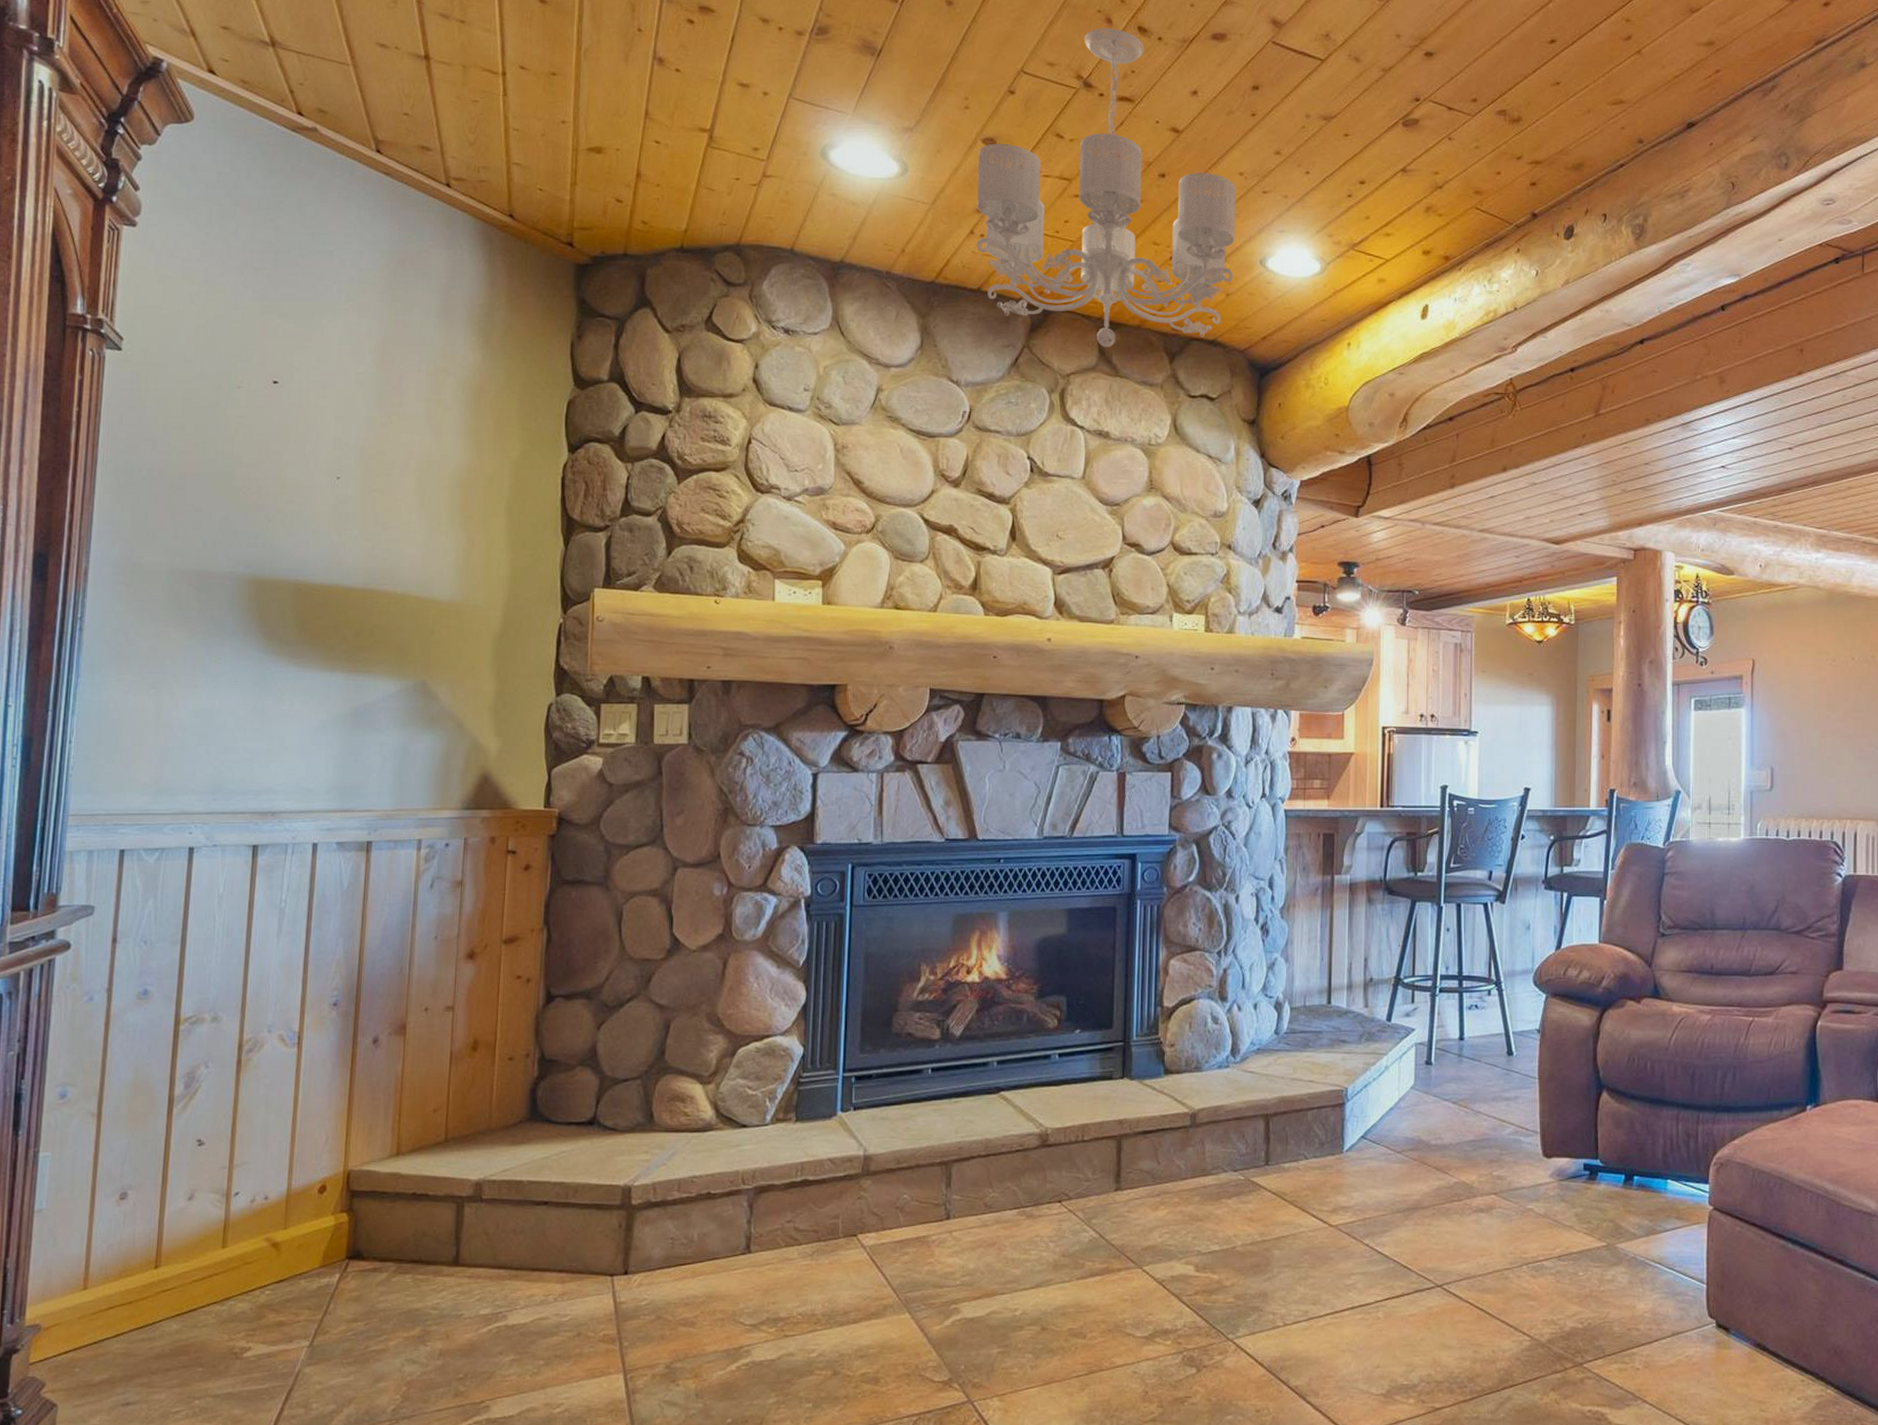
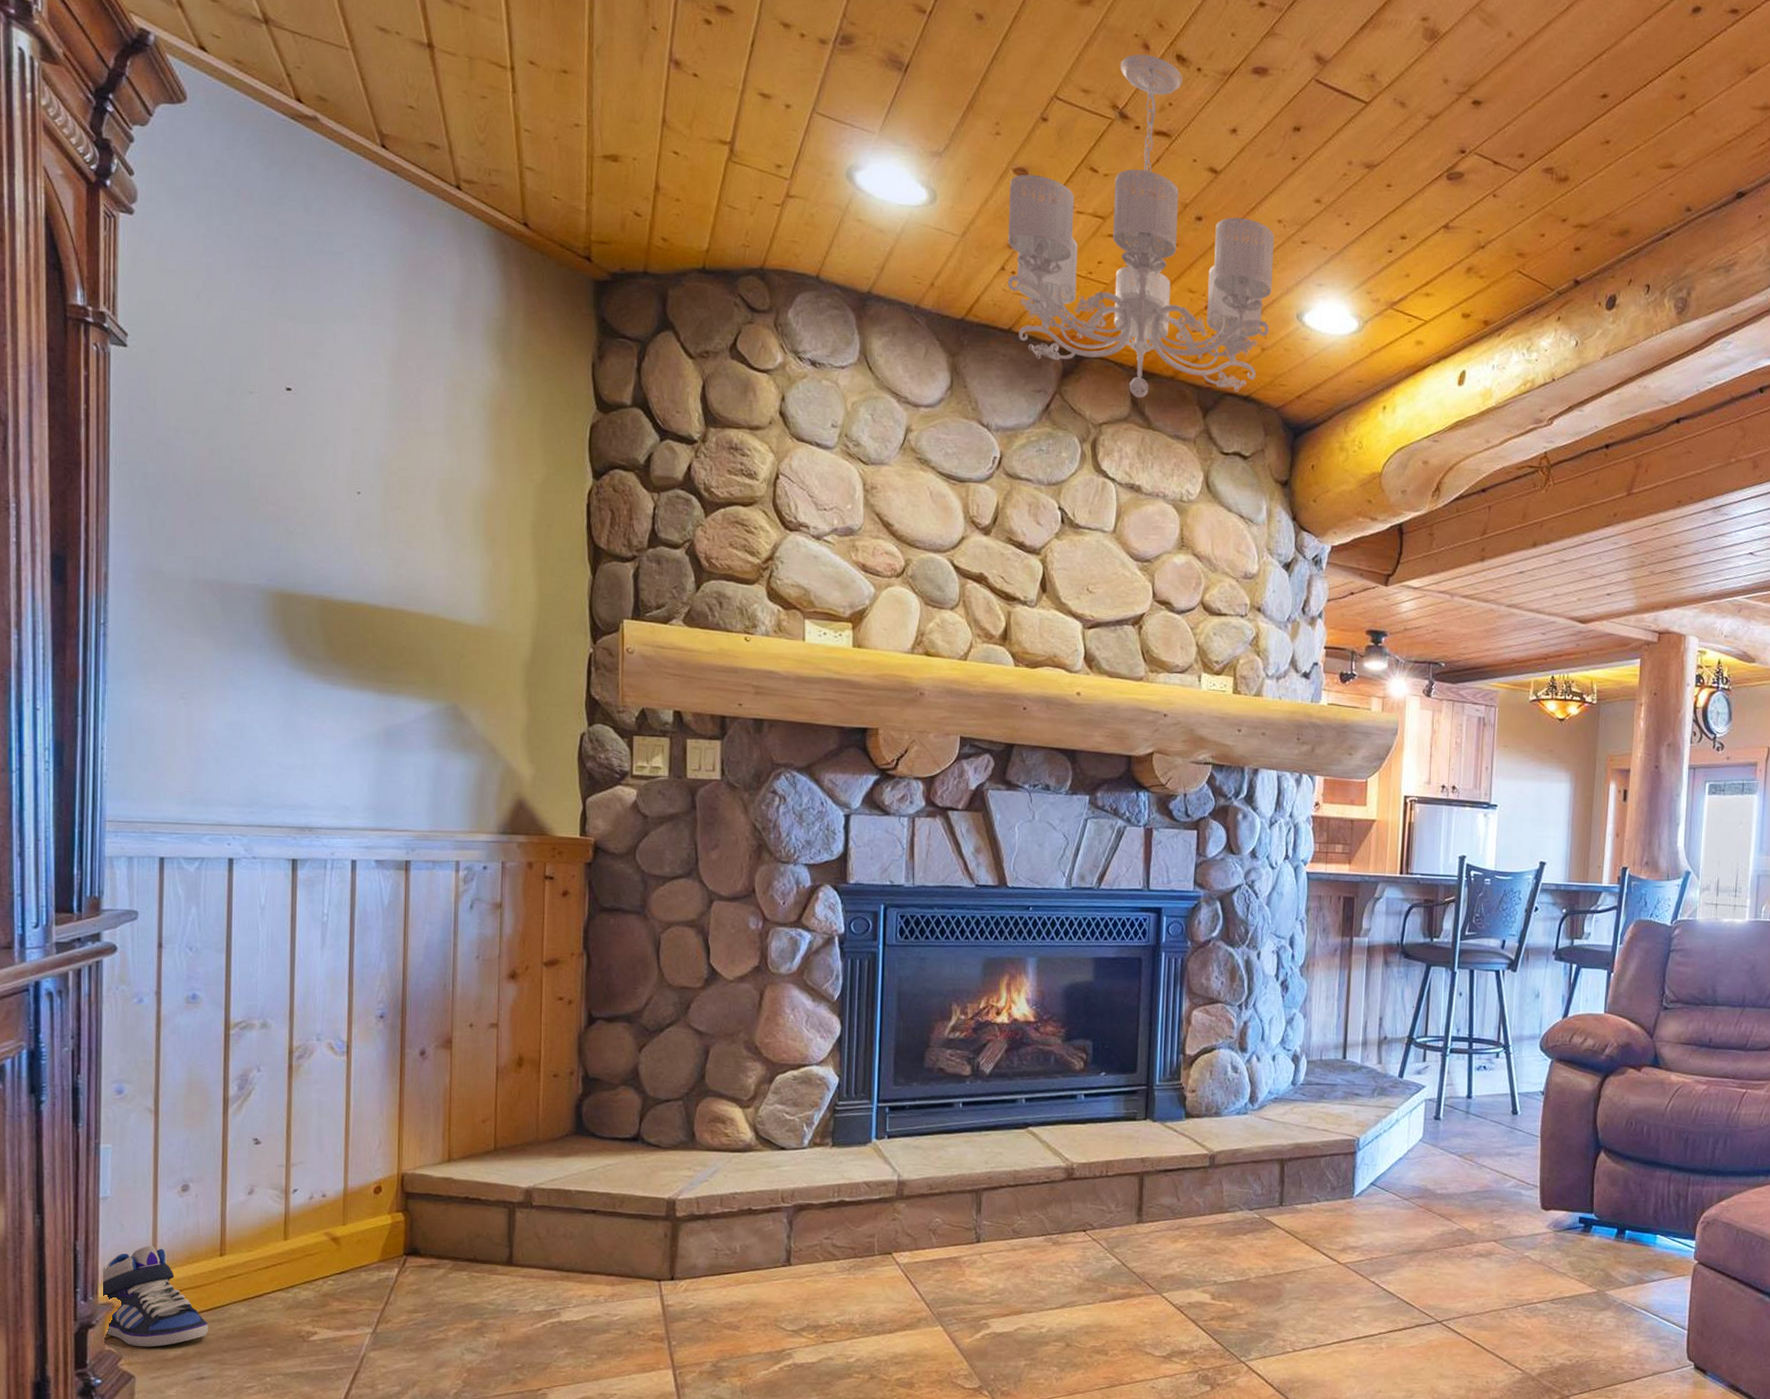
sneaker: none [29,1260,138,1372] -> present [101,1245,208,1347]

